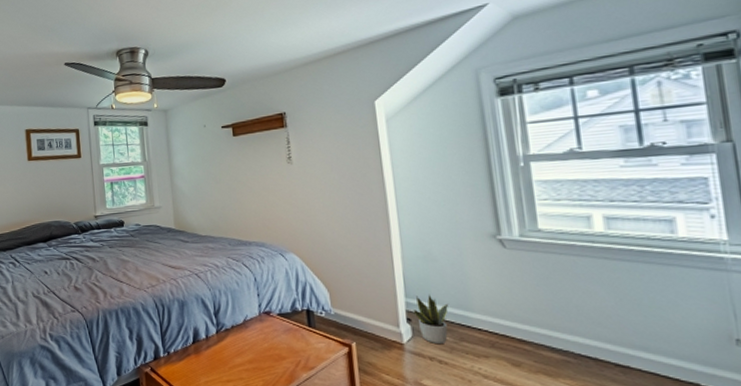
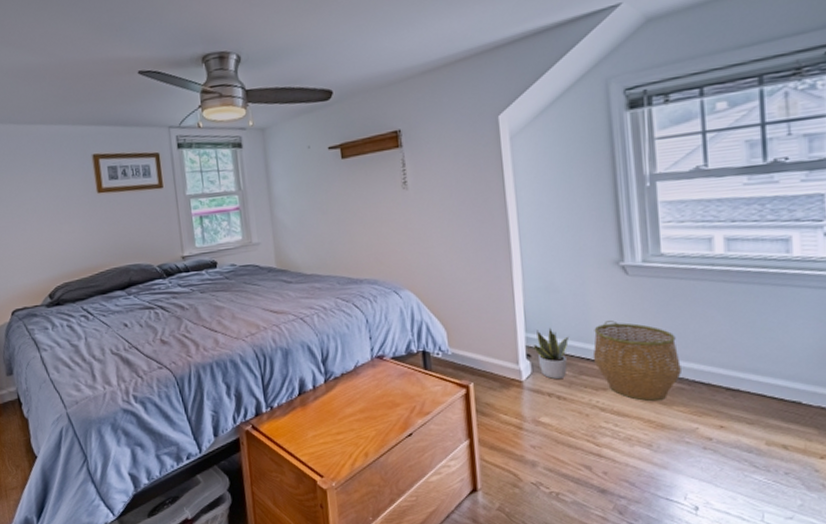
basket: none [473,291,566,371] -> present [592,320,681,401]

